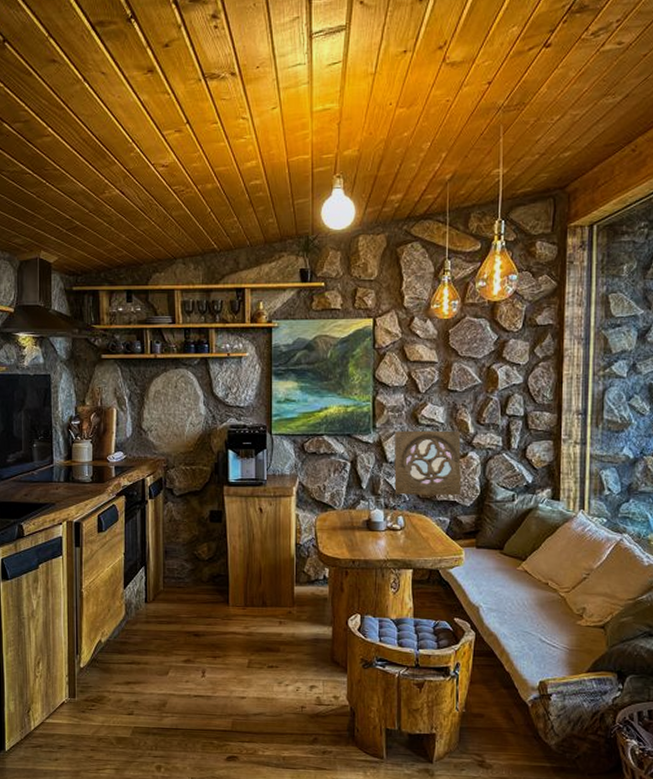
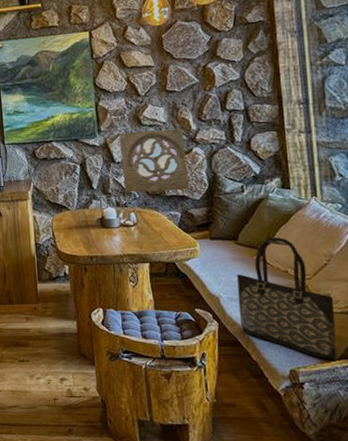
tote bag: none [497,548,589,672] -> present [237,236,337,359]

